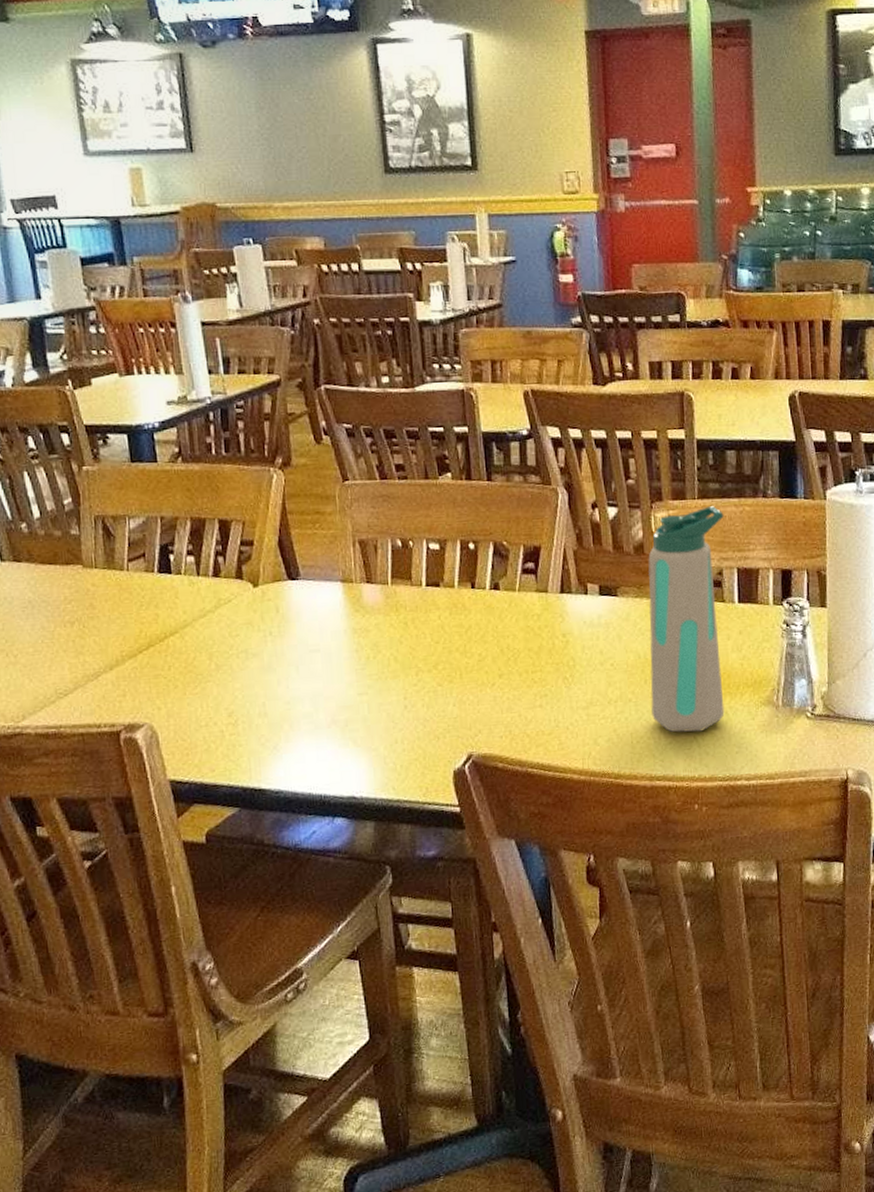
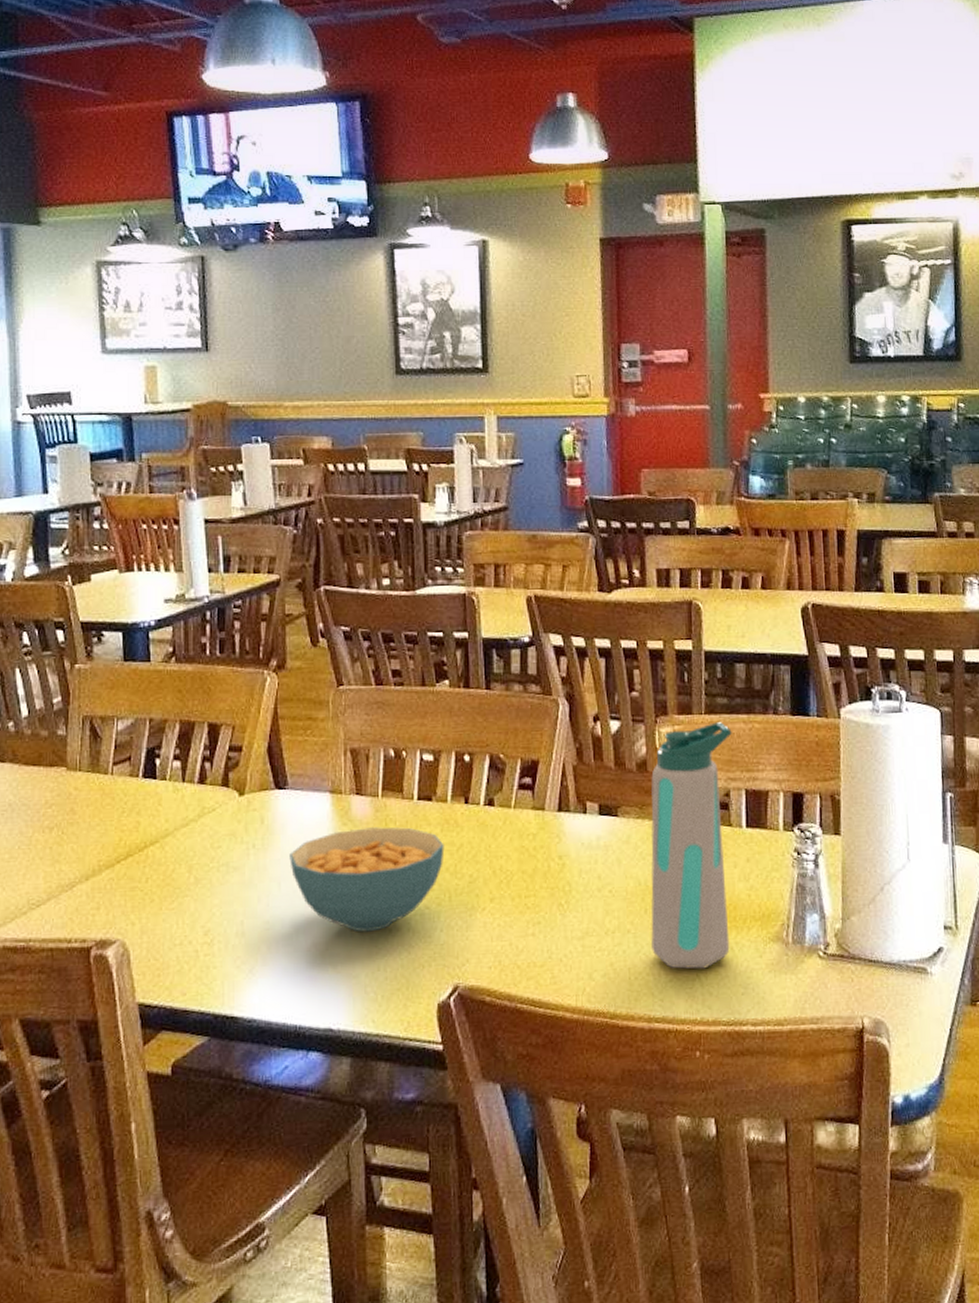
cereal bowl: none [305,612,454,709] -> present [289,827,445,932]

